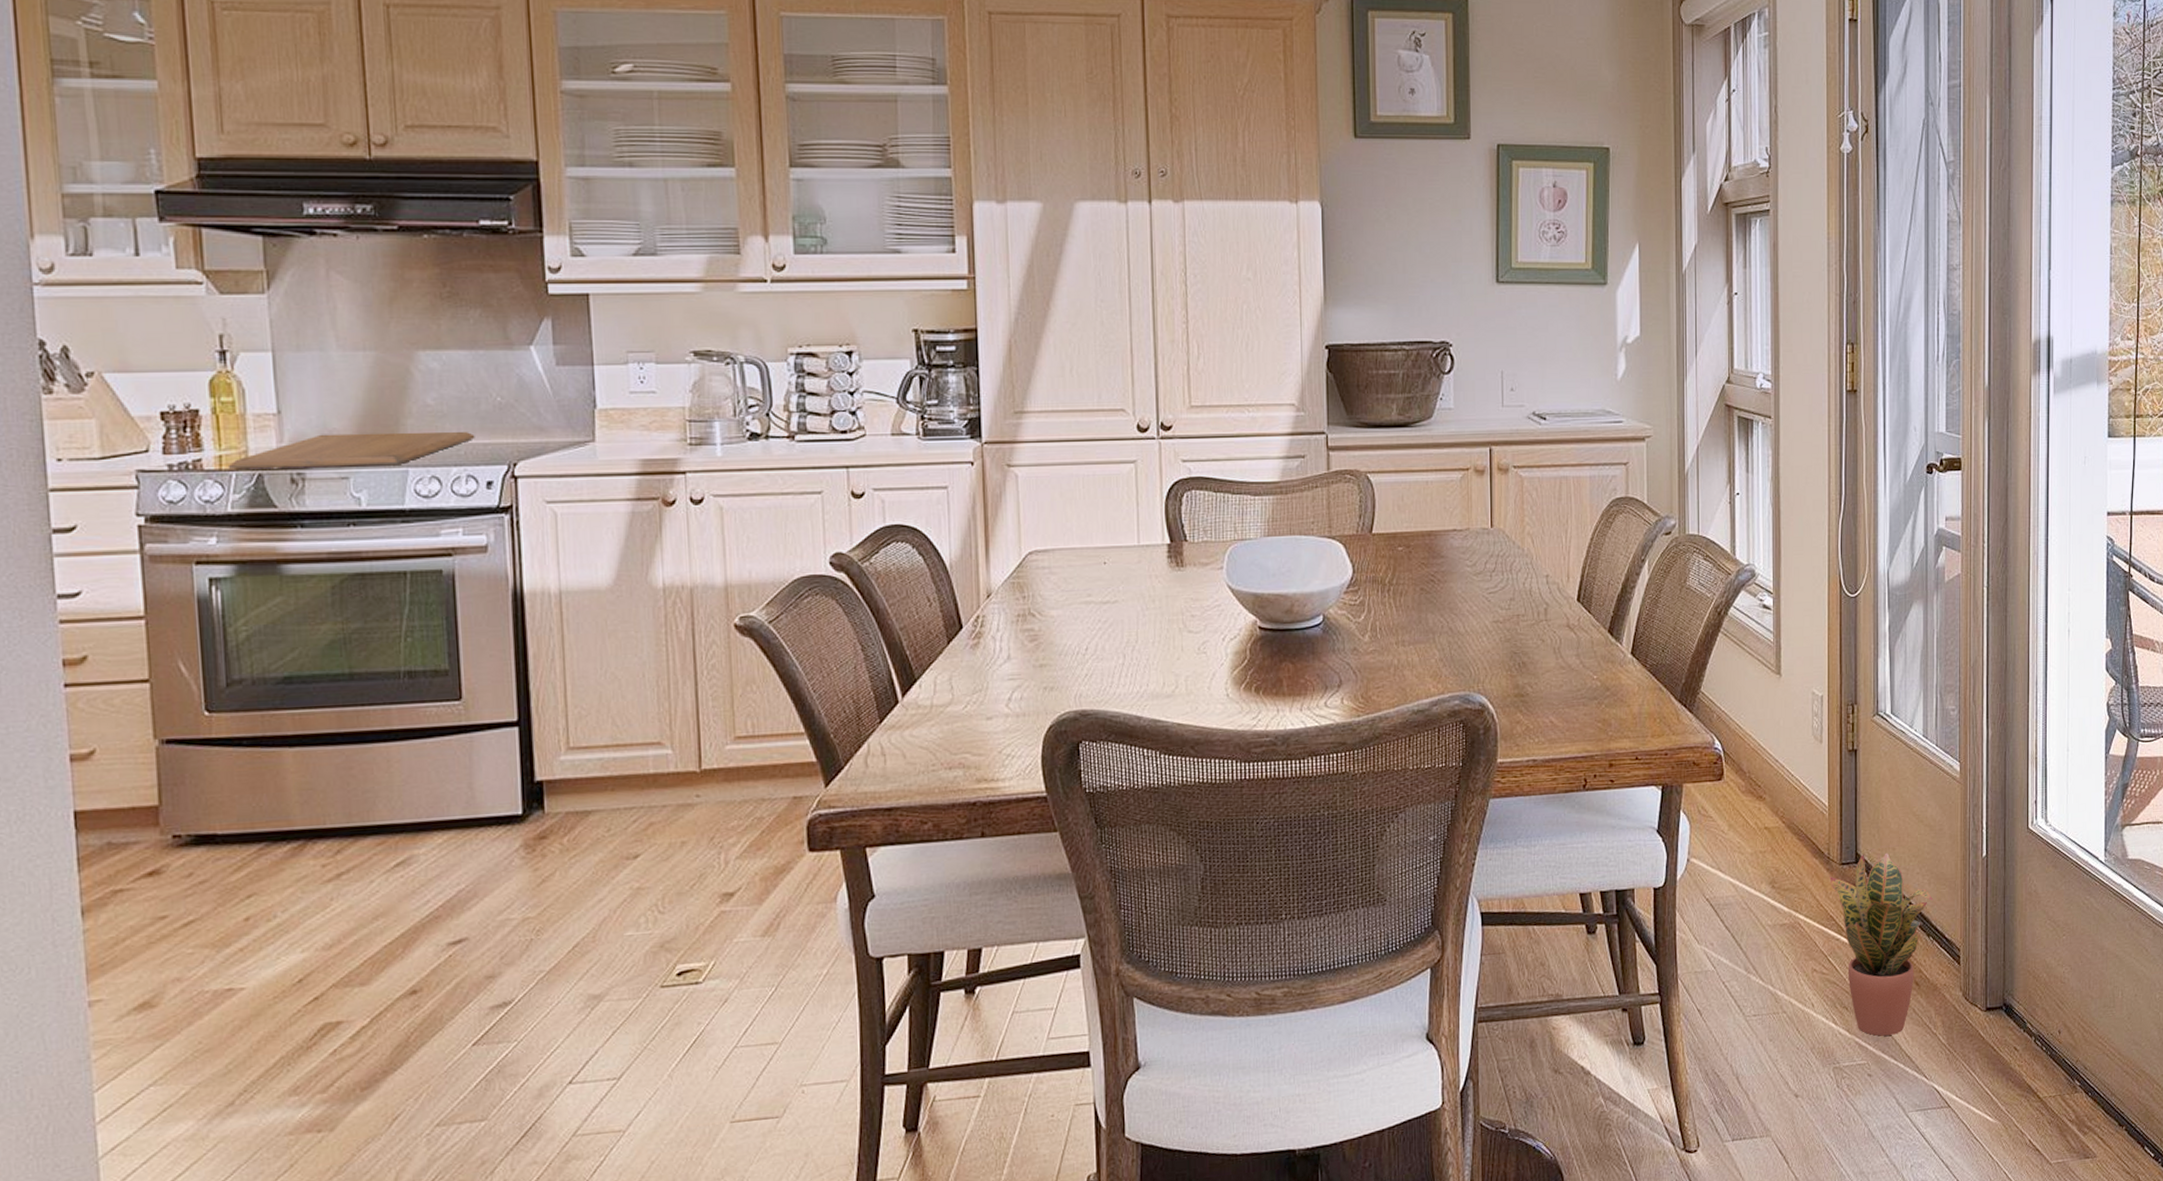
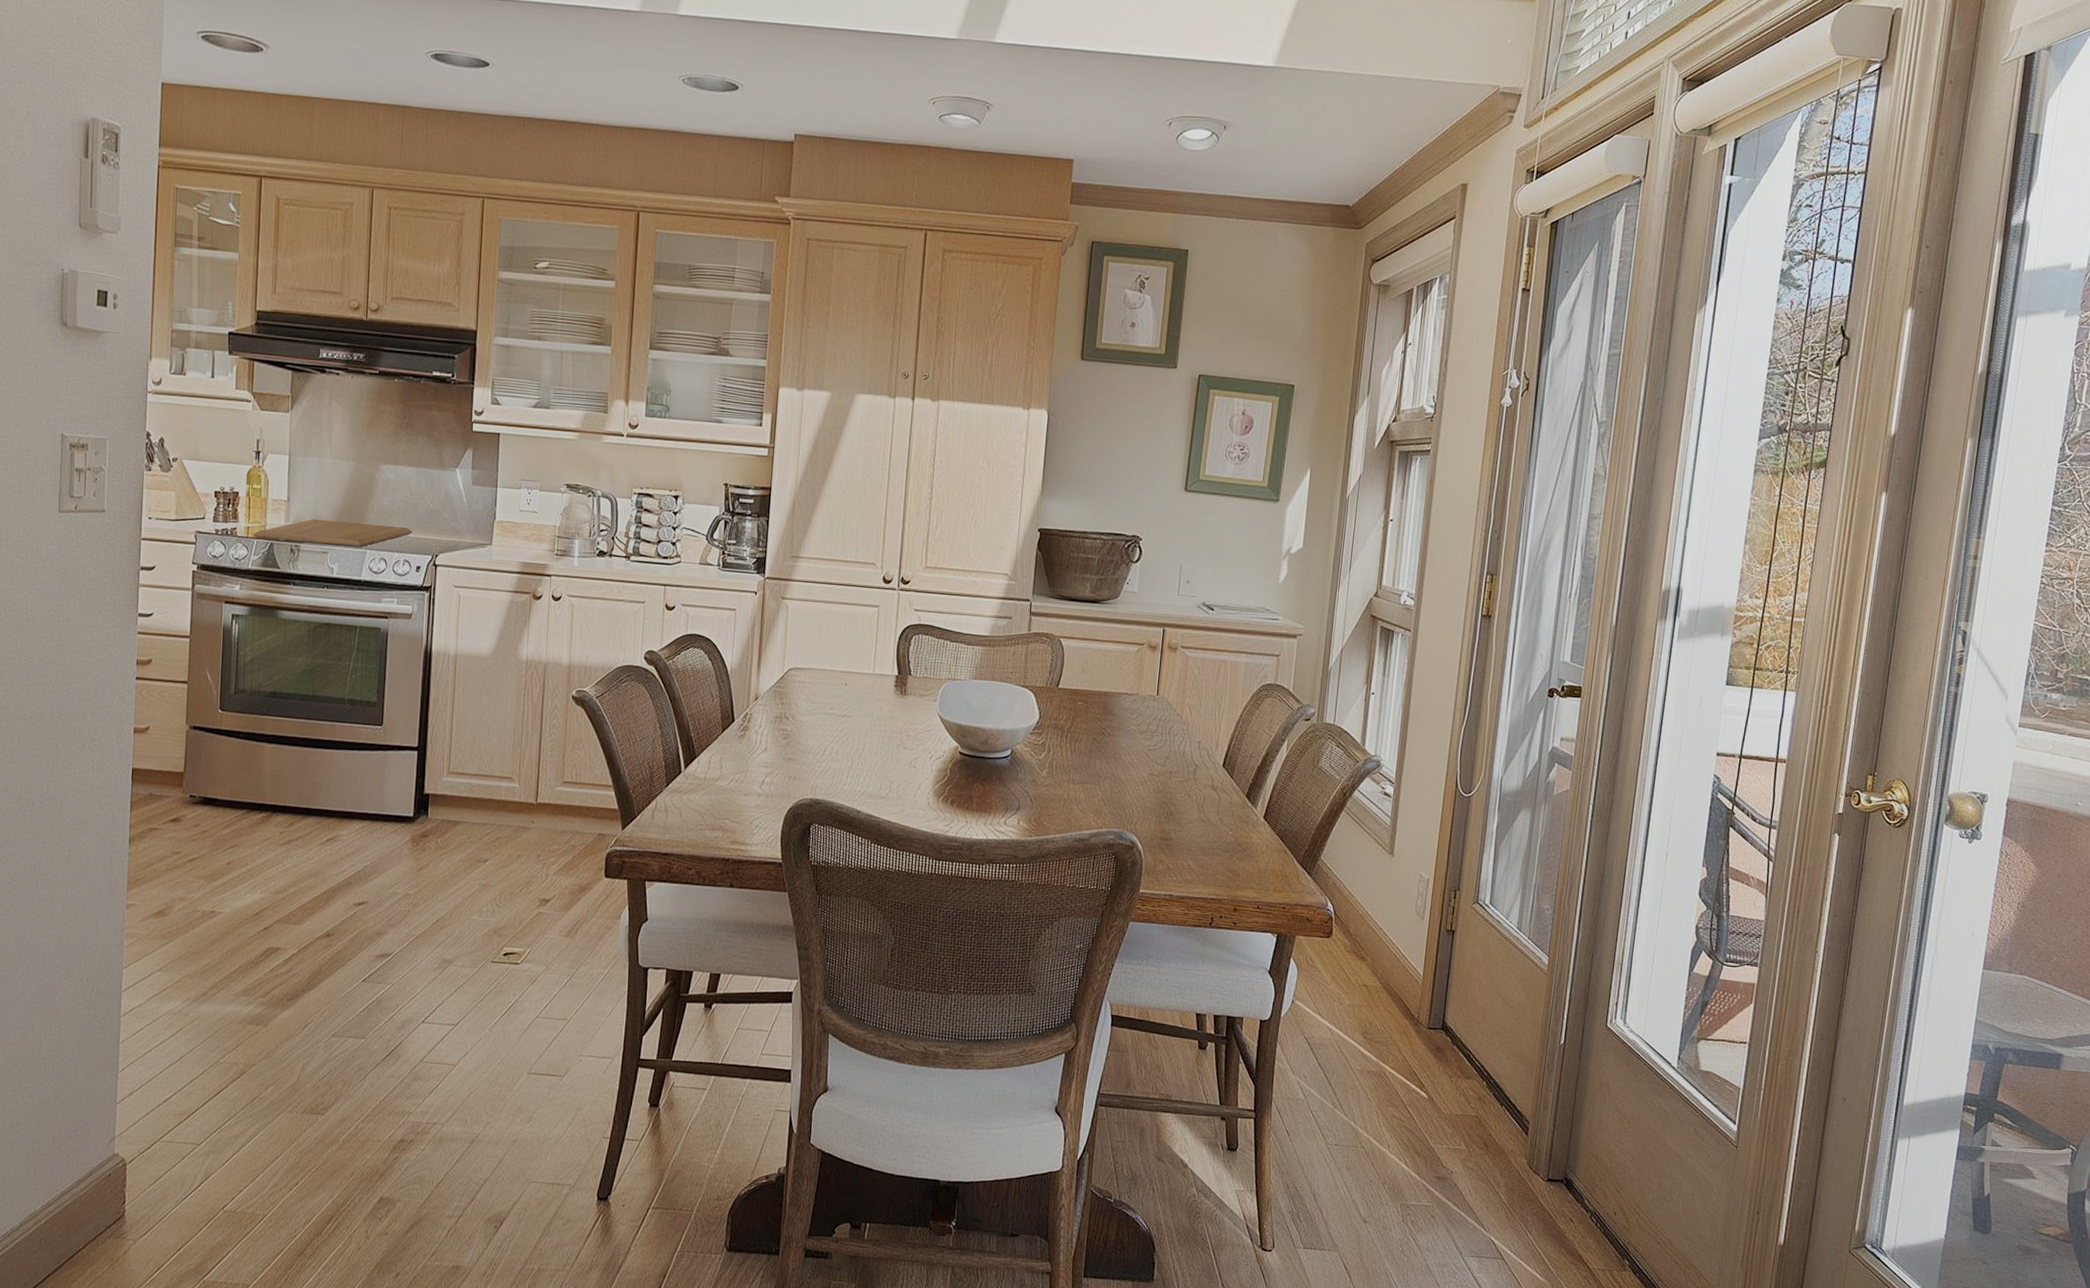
potted plant: present [1829,852,1933,1036] -> none [1416,1023,1509,1186]

